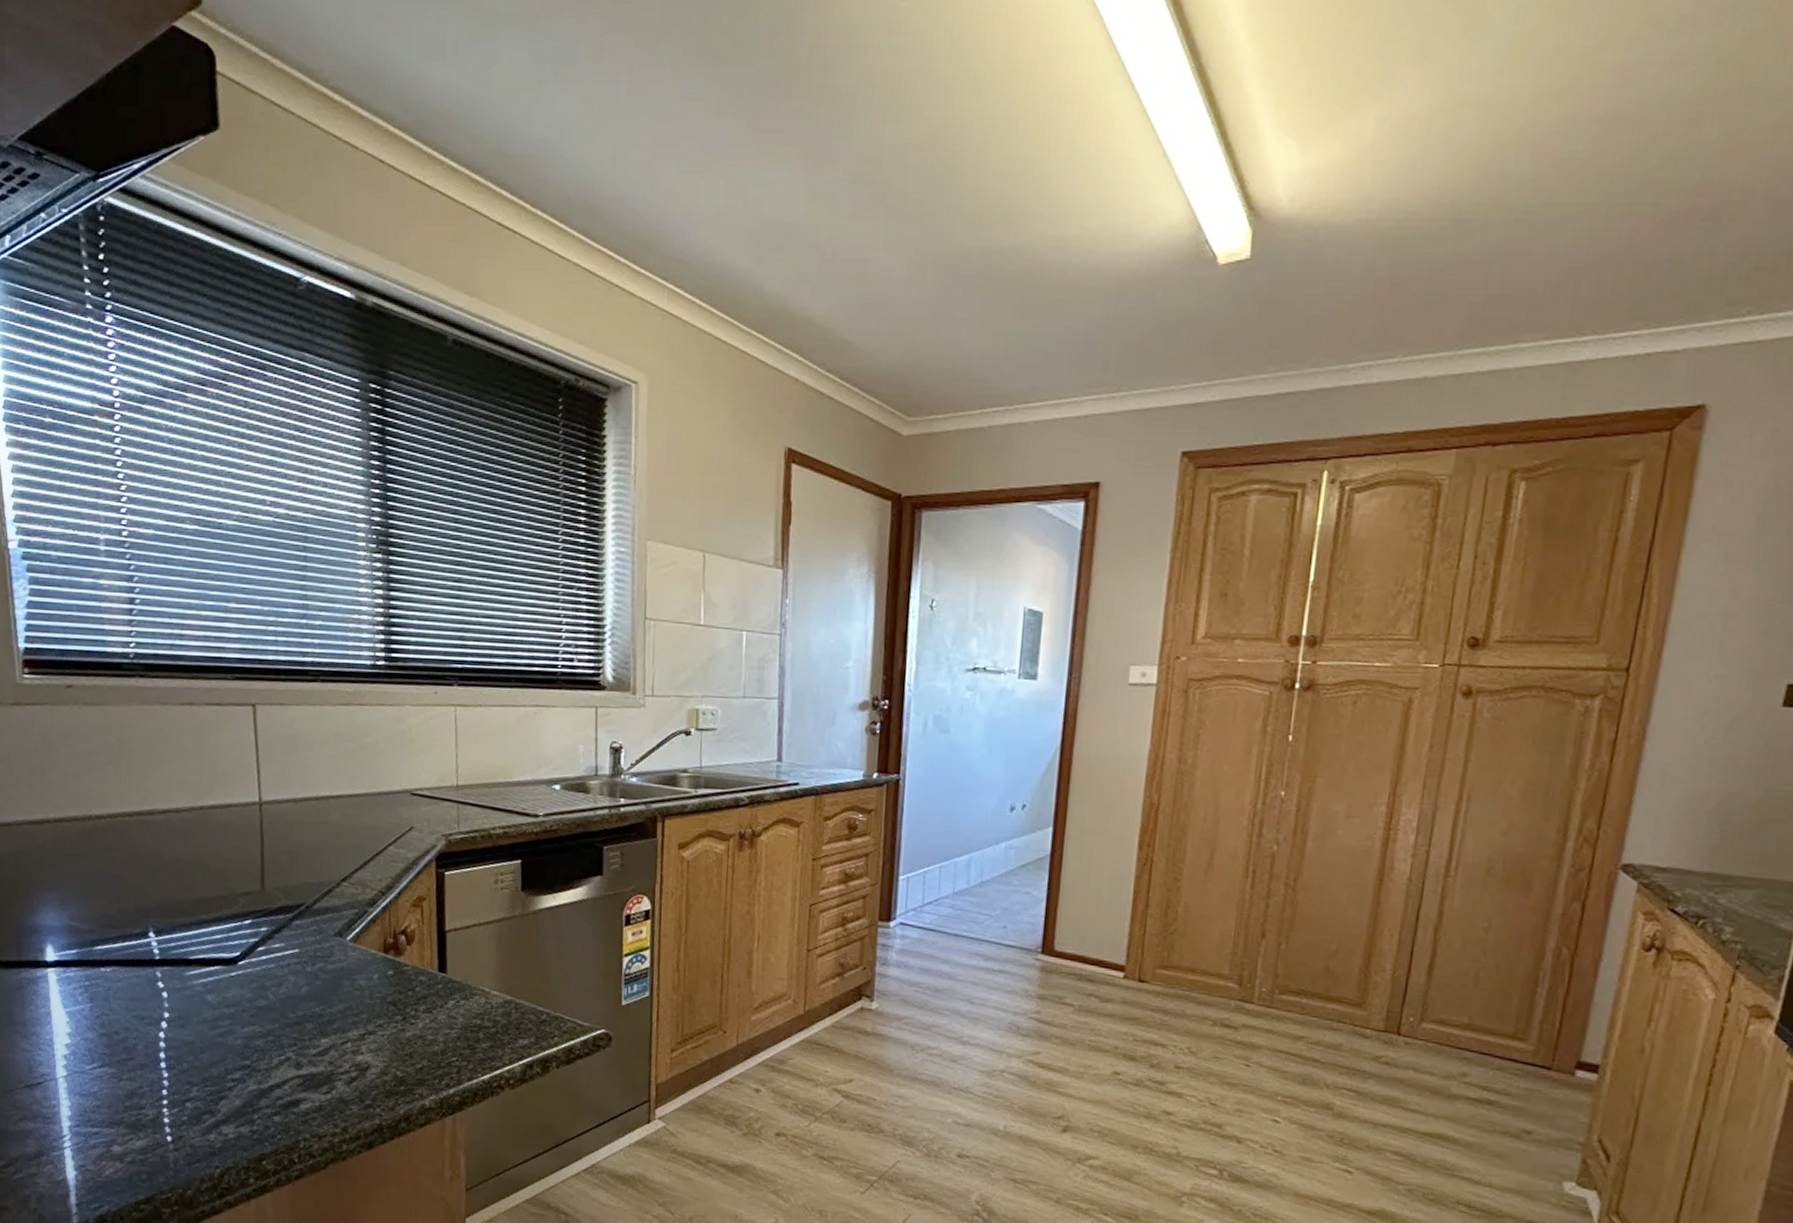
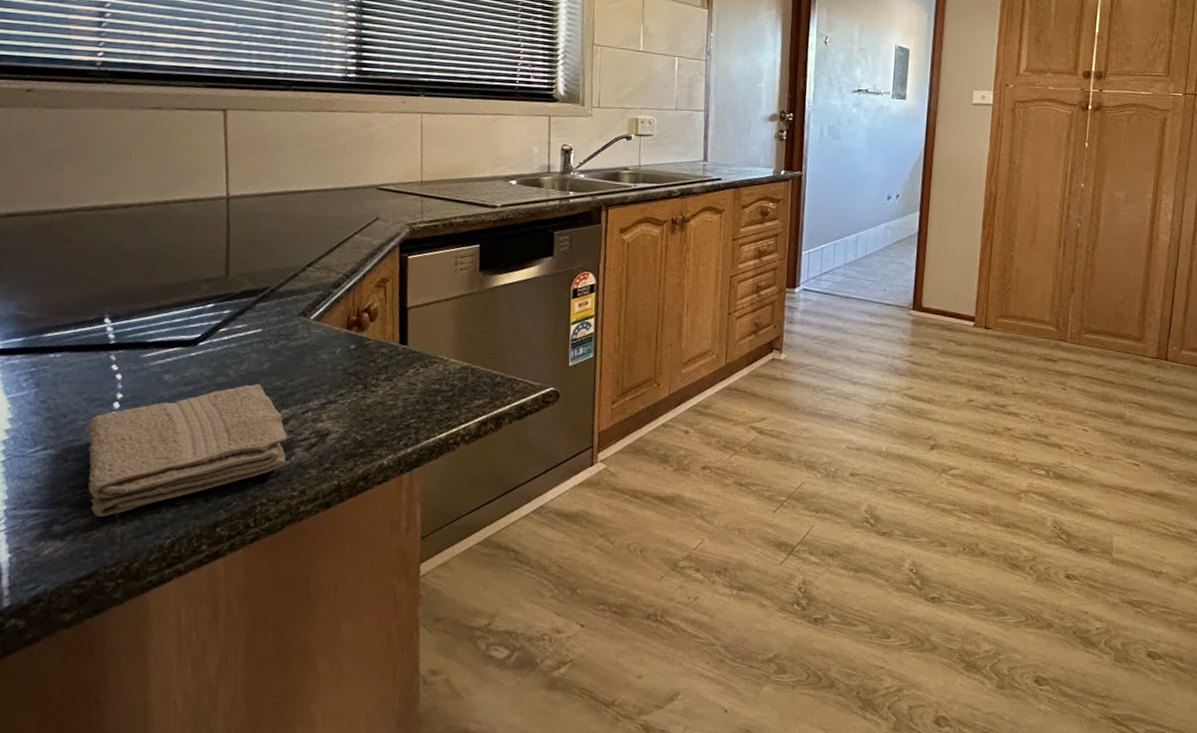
washcloth: none [138,1009,328,1141] -> present [87,384,288,518]

